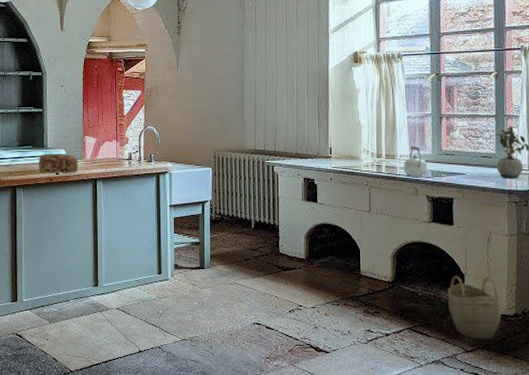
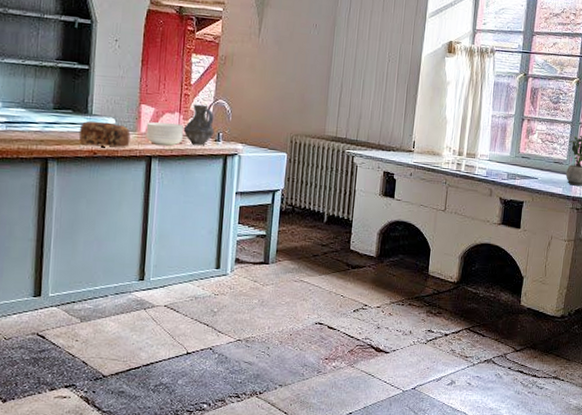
bowl: none [90,150,122,170] -> present [145,122,185,147]
jug: none [121,132,147,167] -> present [183,104,215,146]
kettle: present [402,146,428,177] -> none [481,146,505,179]
woven basket: present [447,276,502,340] -> none [505,278,552,340]

